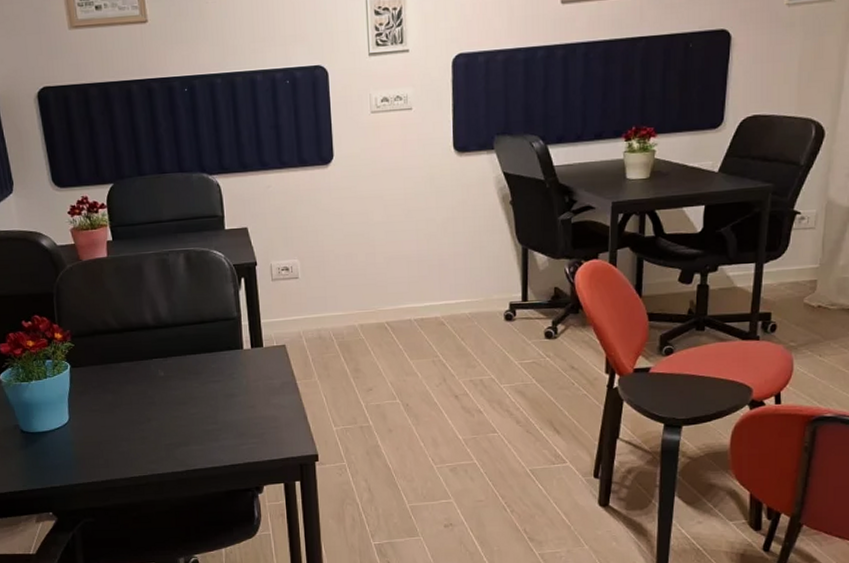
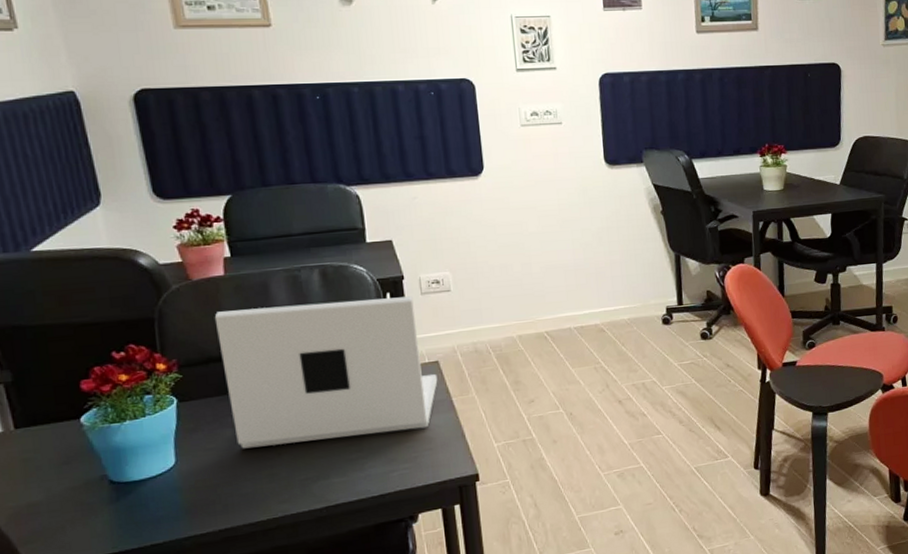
laptop: none [99,282,284,413] -> present [214,296,438,449]

